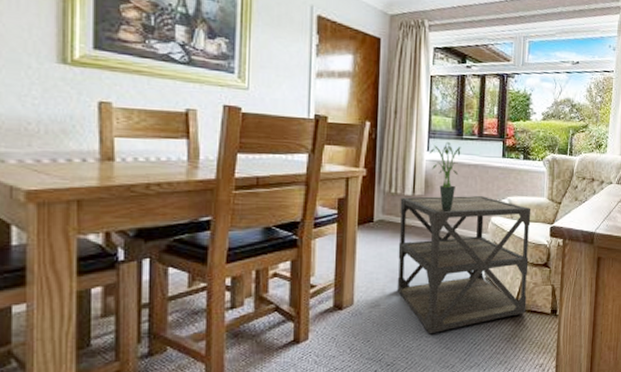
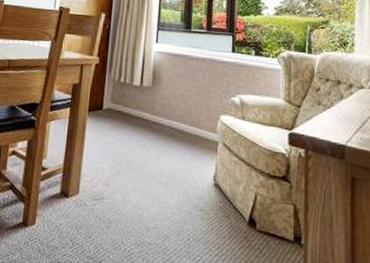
side table: present [396,196,531,333] -> none [120,87,266,241]
potted plant: present [429,142,461,211] -> none [157,34,189,105]

